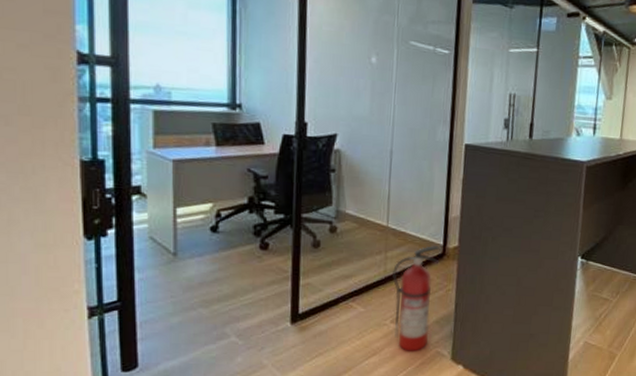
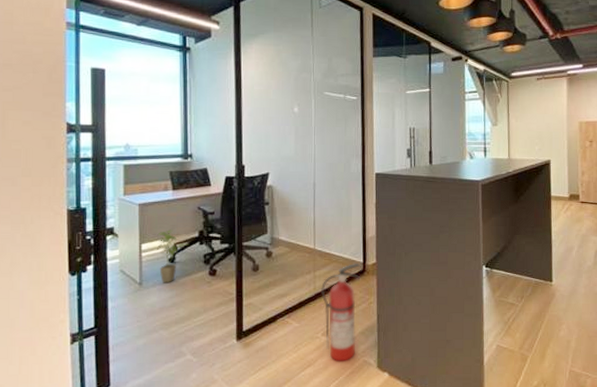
house plant: none [196,193,235,256] -> present [157,229,188,283]

